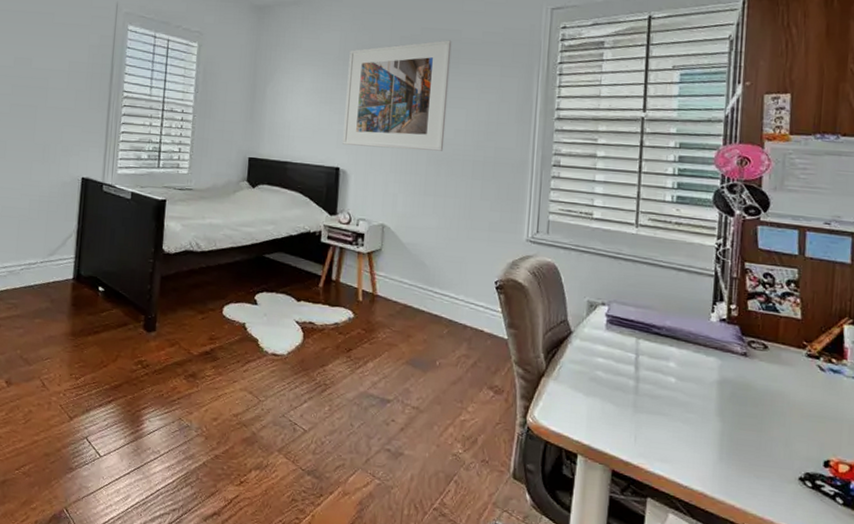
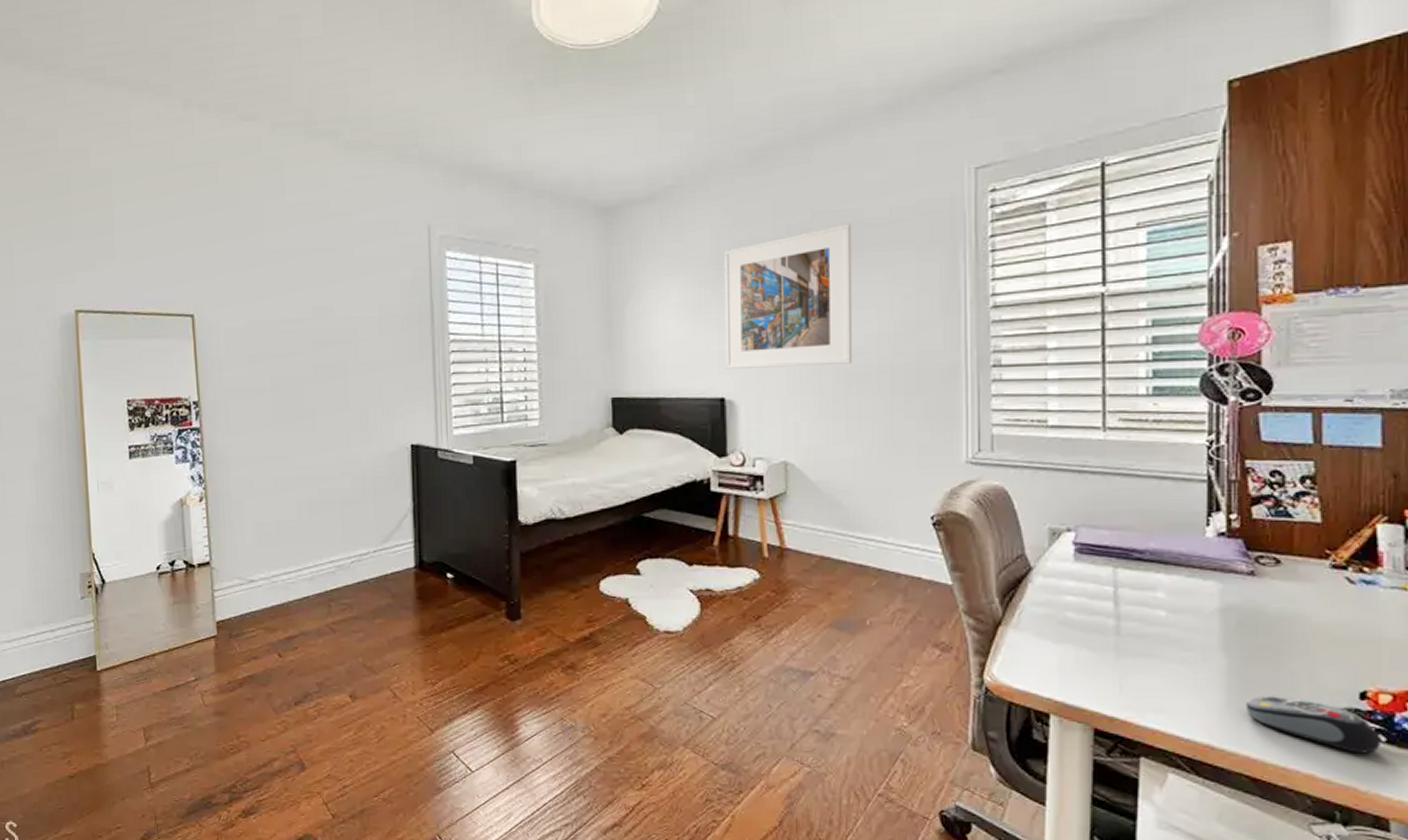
computer mouse: none [733,456,839,513] -> present [1245,696,1382,754]

